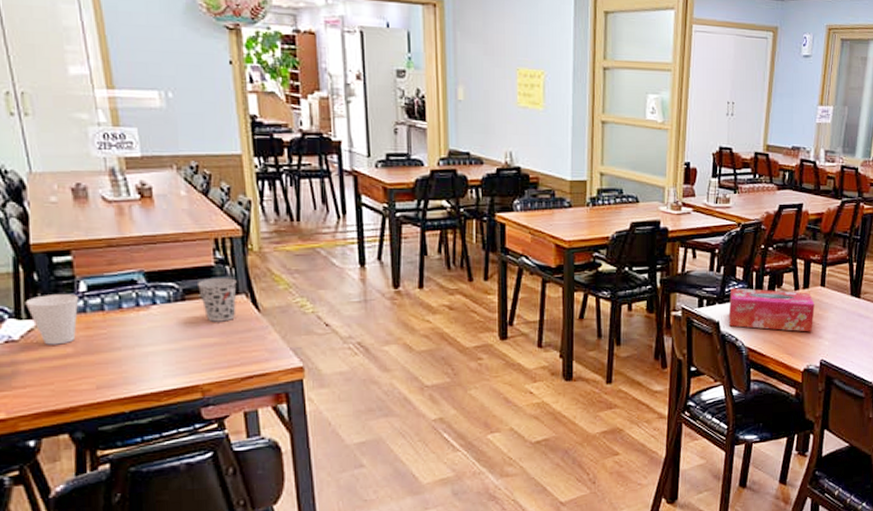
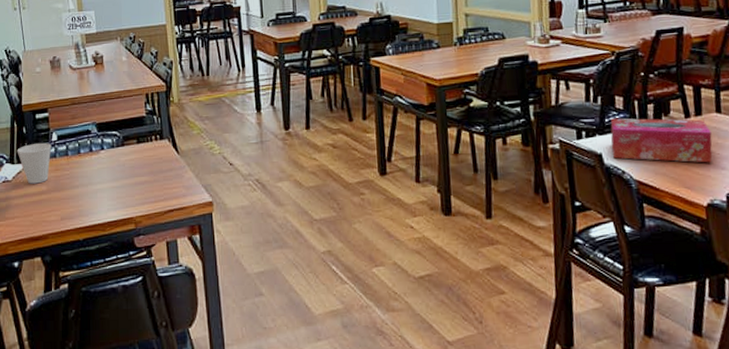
cup: present [196,278,237,322] -> none [132,126,162,163]

